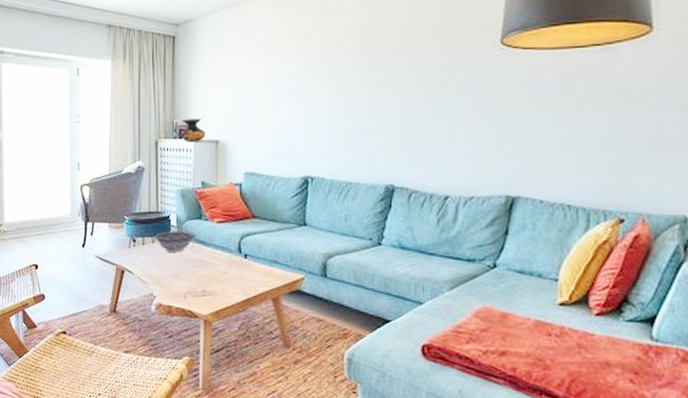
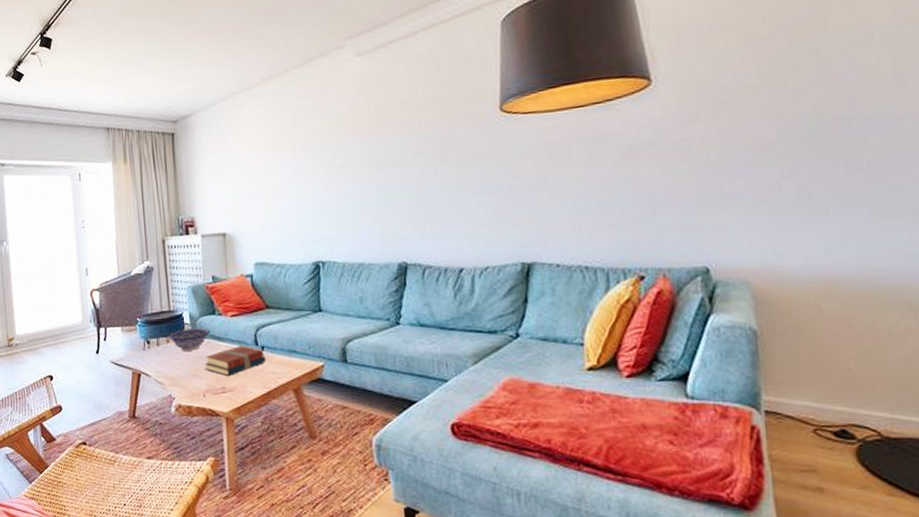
vase: present [180,119,206,142] -> none [186,213,212,238]
books: none [187,252,248,280] -> present [204,346,266,376]

